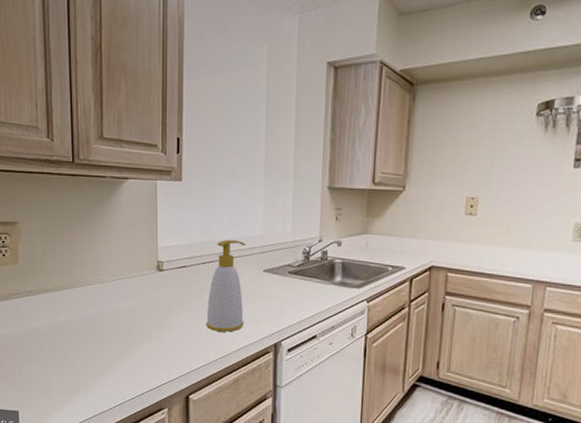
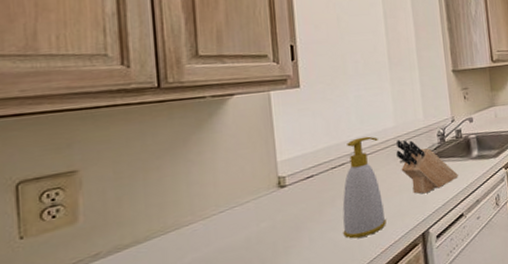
knife block: none [261,249,317,307] -> present [395,140,458,194]

